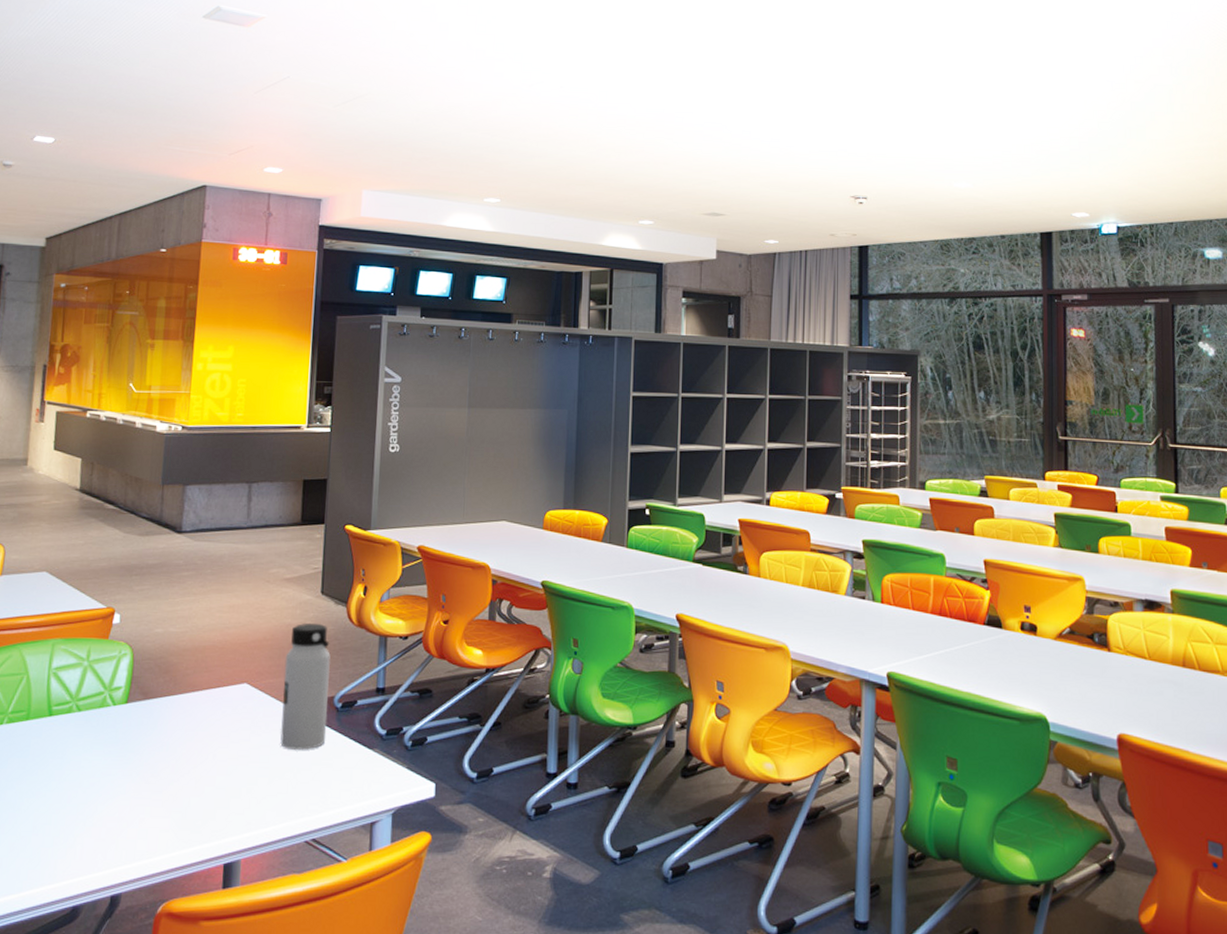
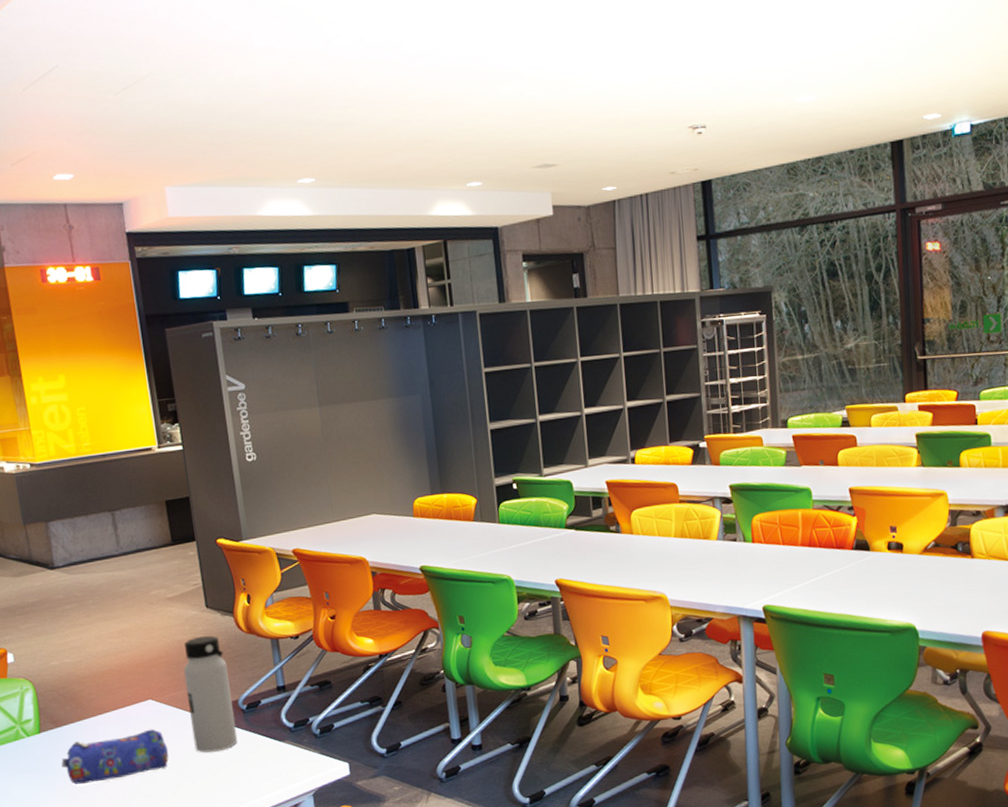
pencil case: none [140,715,253,766] -> present [61,729,169,785]

